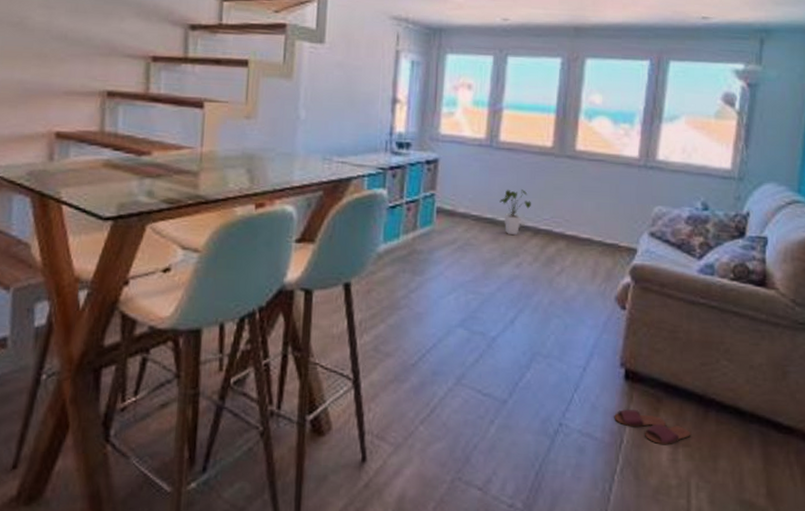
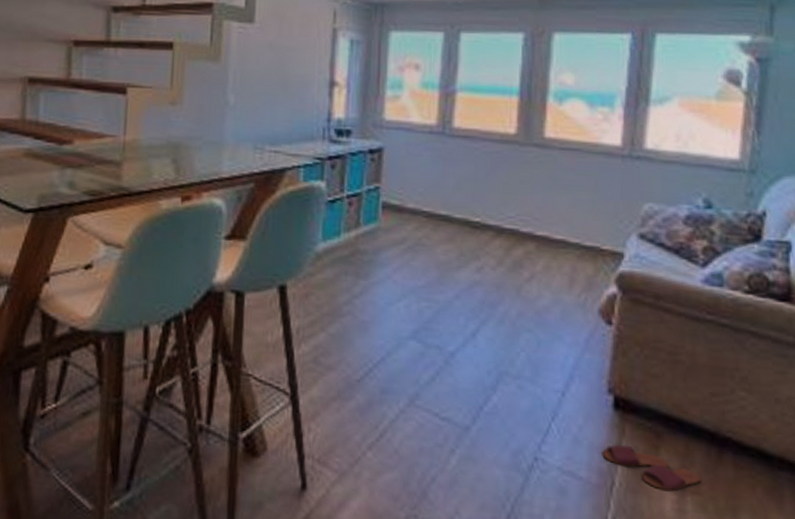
house plant: present [499,189,531,235] -> none [455,183,492,234]

